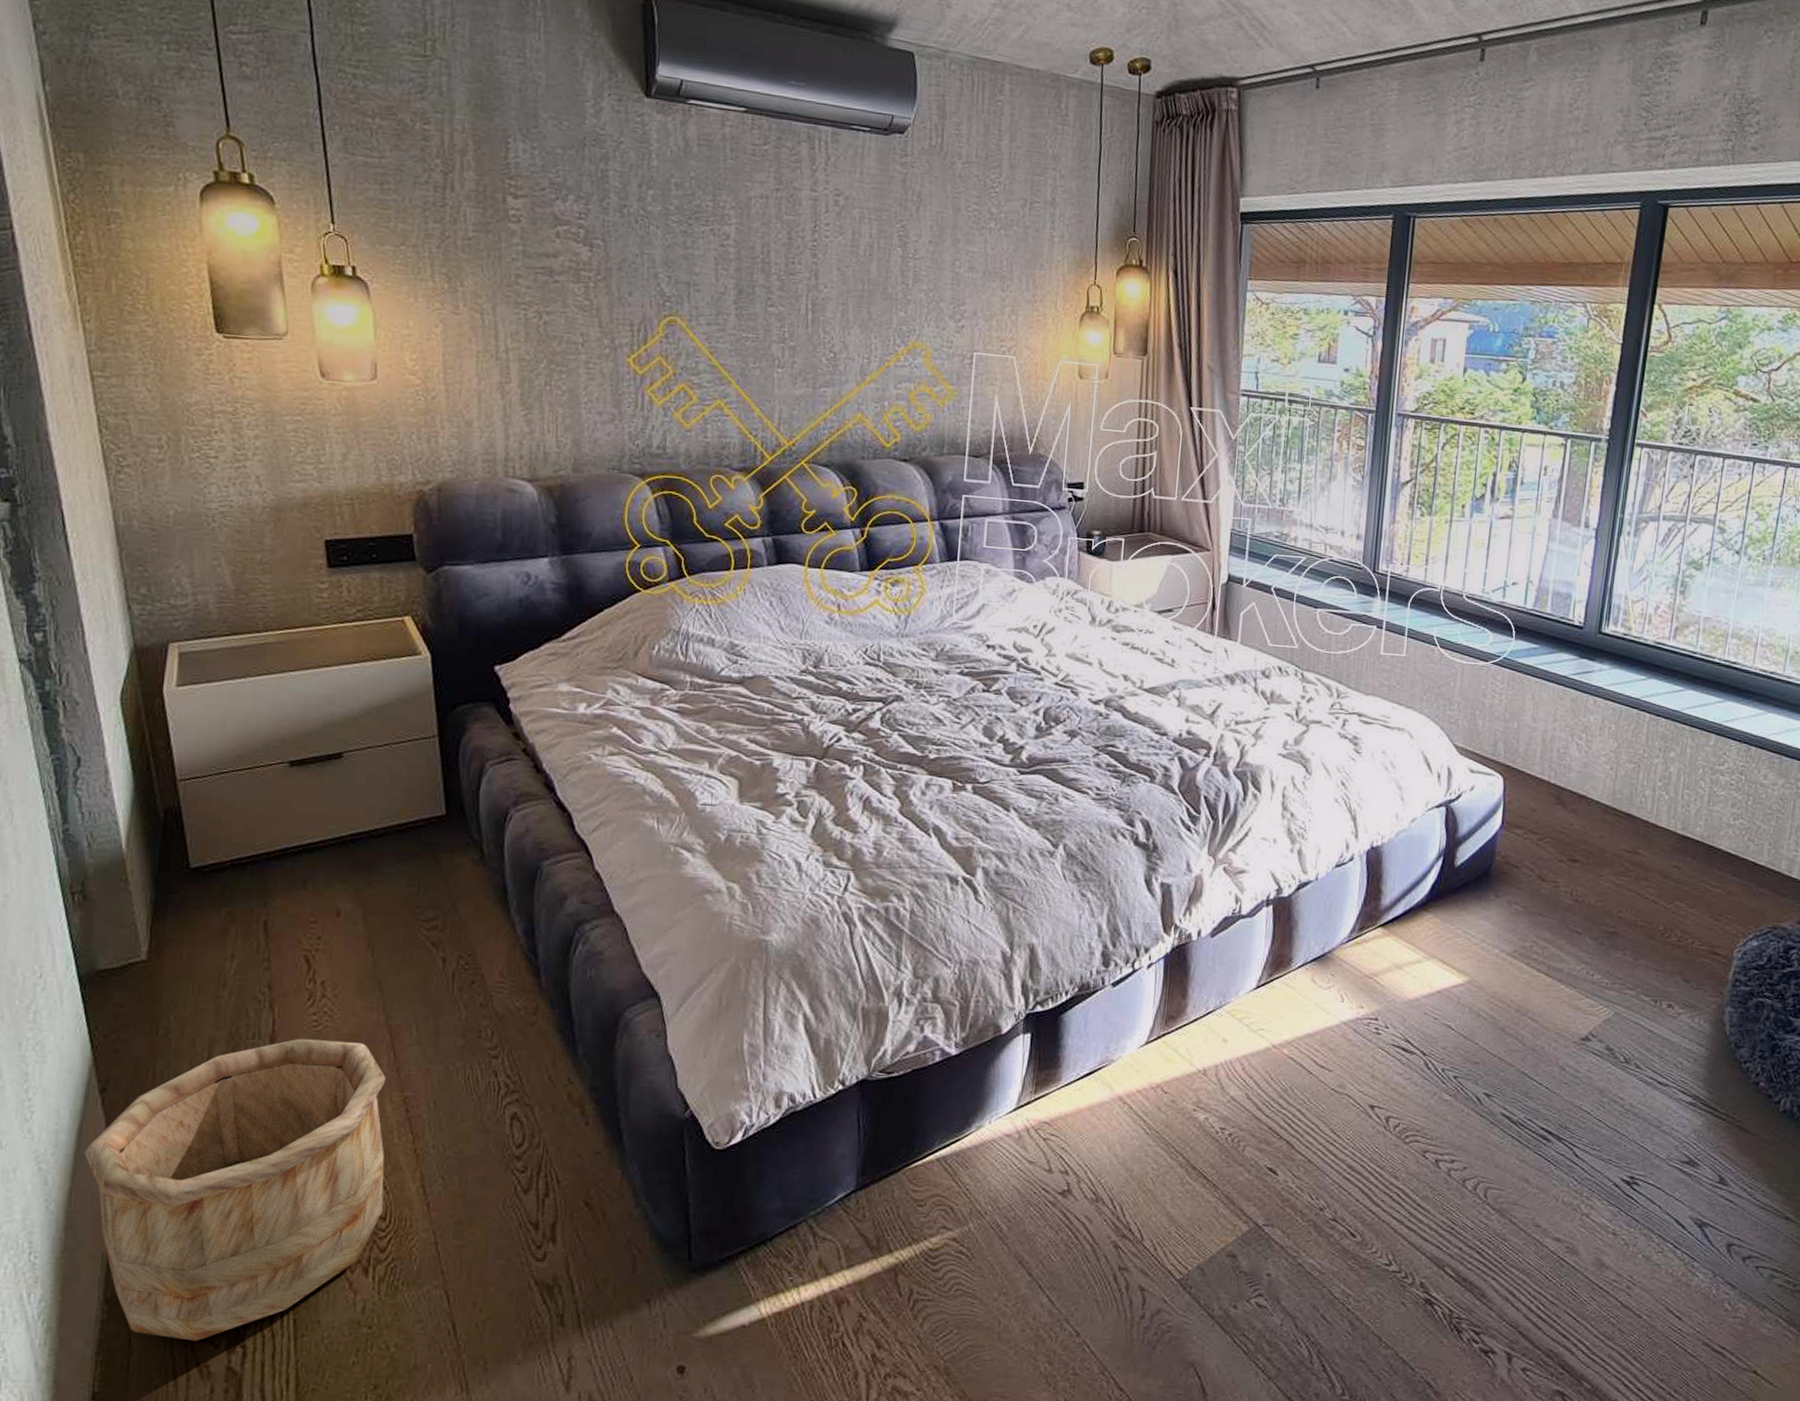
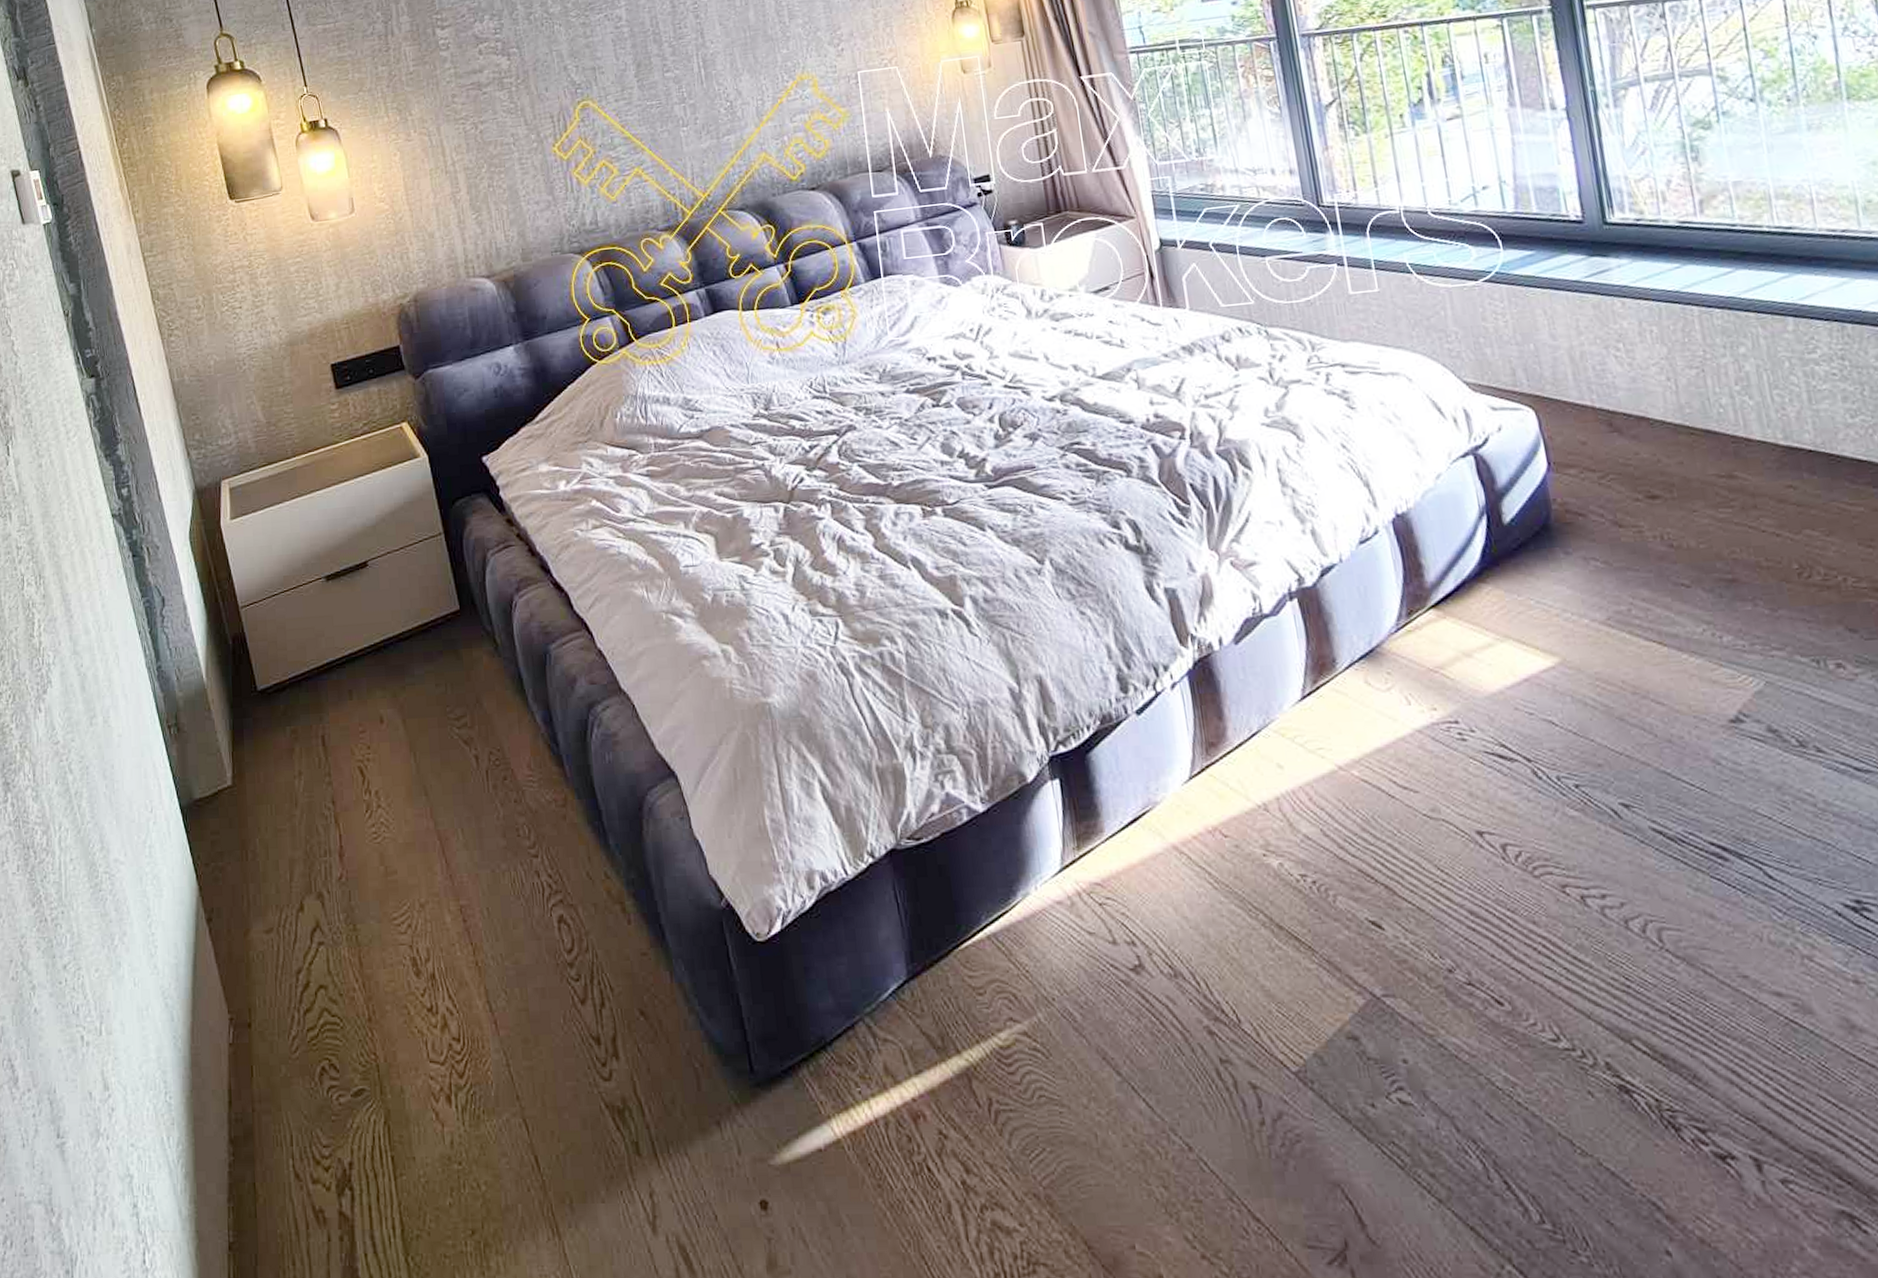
wooden bucket: present [84,1038,387,1341] -> none [200,851,456,1183]

